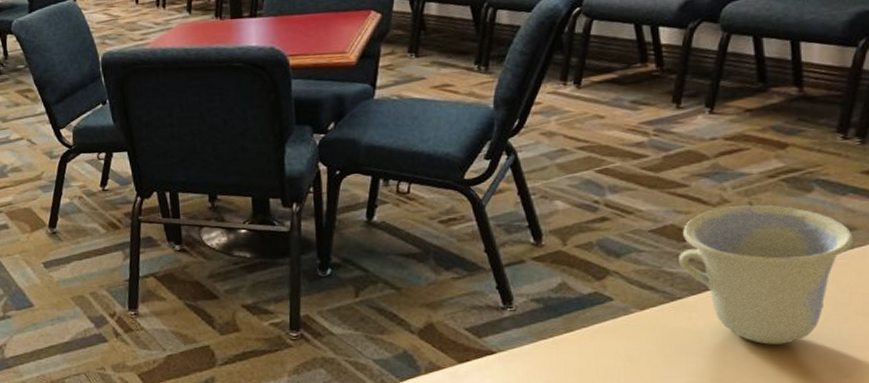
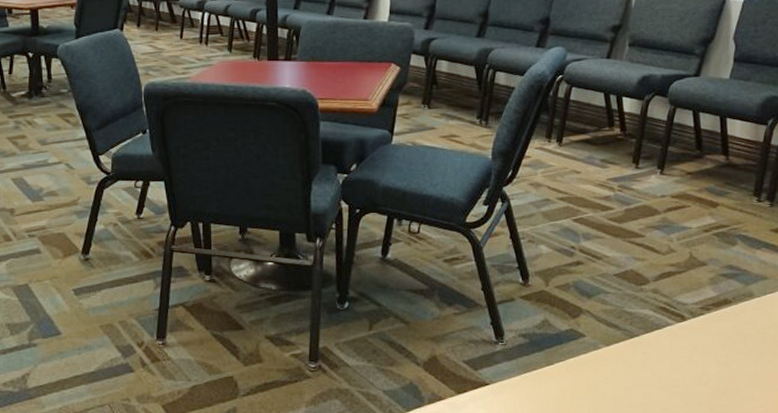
cup: present [679,205,854,345] -> none [637,255,766,378]

